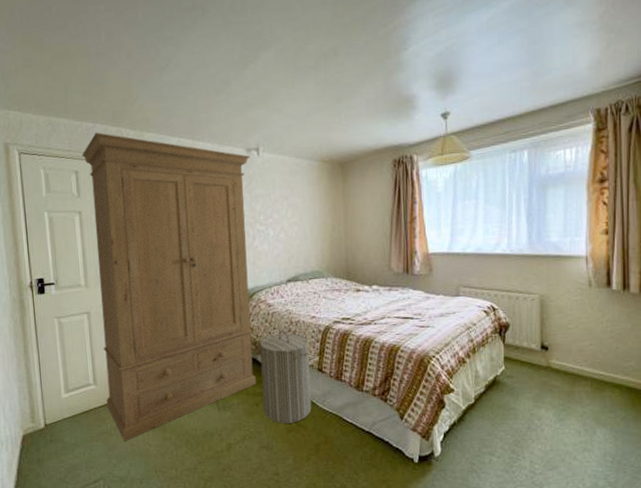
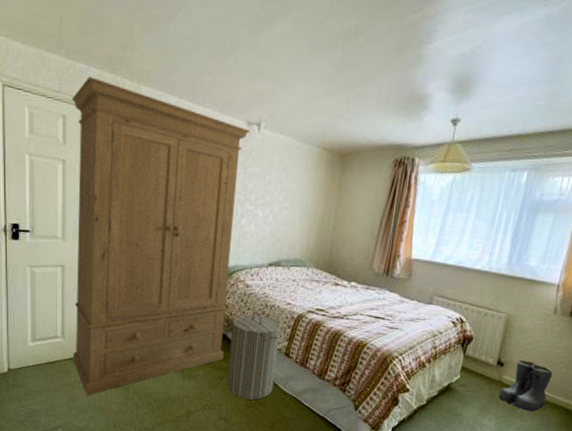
boots: none [550,340,605,396] -> present [498,359,554,412]

